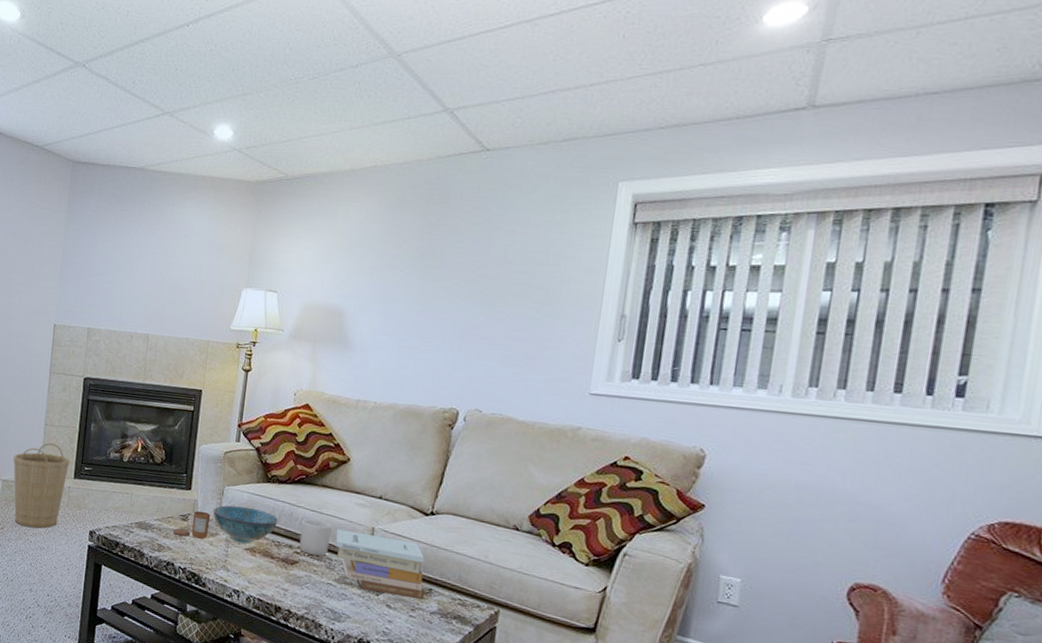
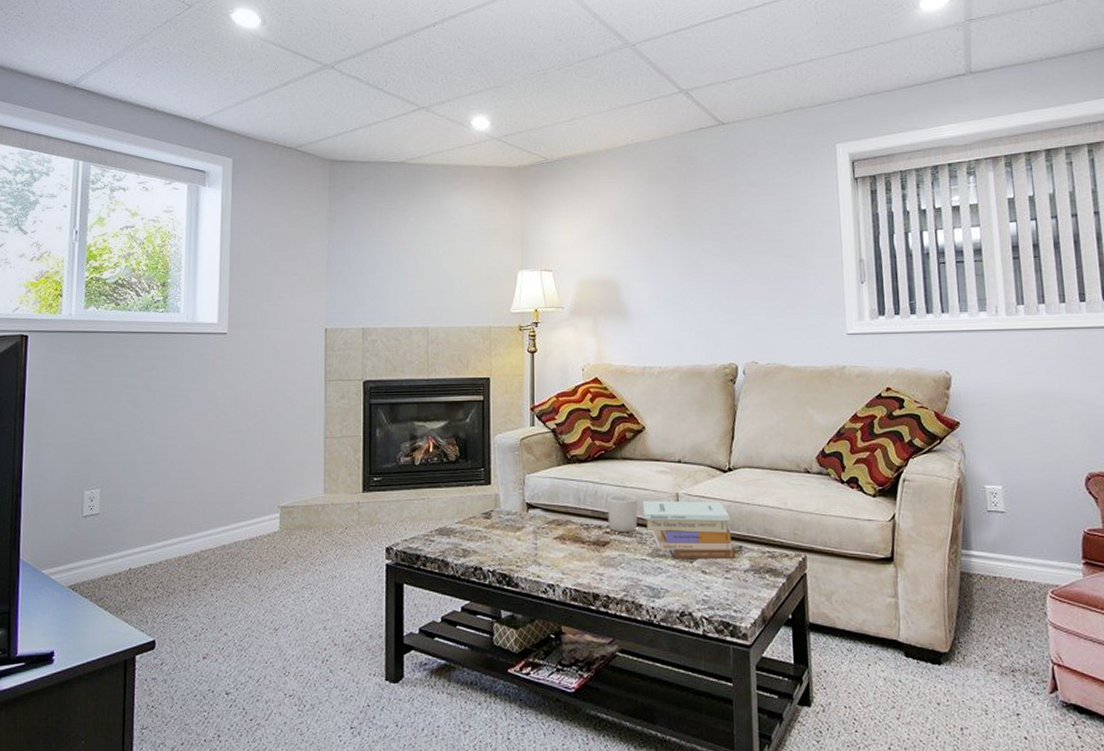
basket: present [13,443,71,529] -> none [291,457,357,556]
candle: present [173,510,211,539] -> none [477,505,515,535]
decorative bowl: present [212,505,278,544] -> none [516,494,584,532]

